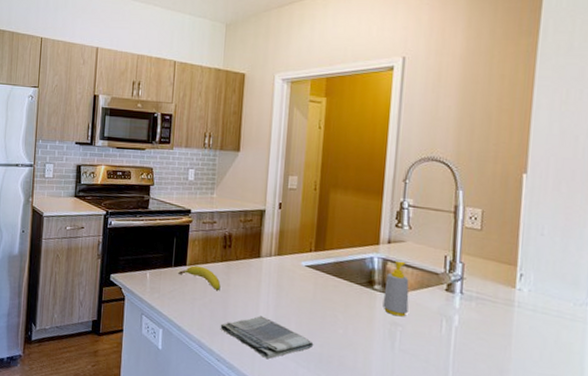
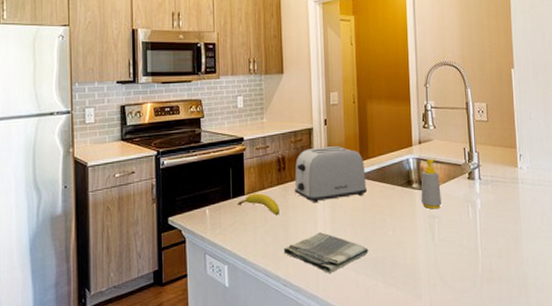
toaster: none [238,230,320,287] -> present [294,146,367,203]

